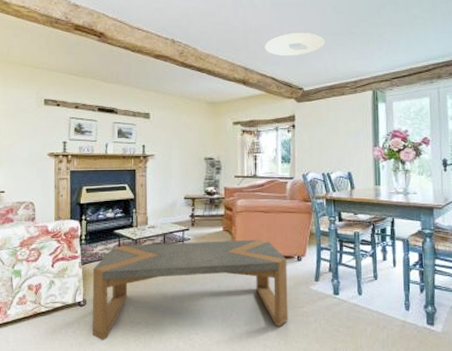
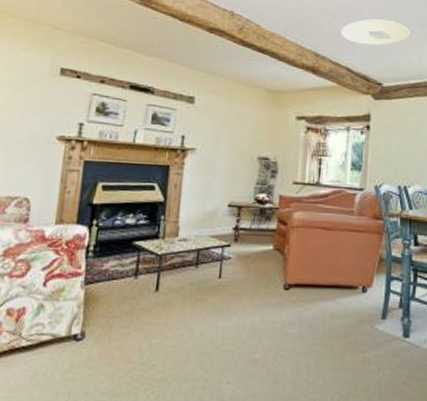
coffee table: present [92,239,288,340] -> none [89,261,349,388]

